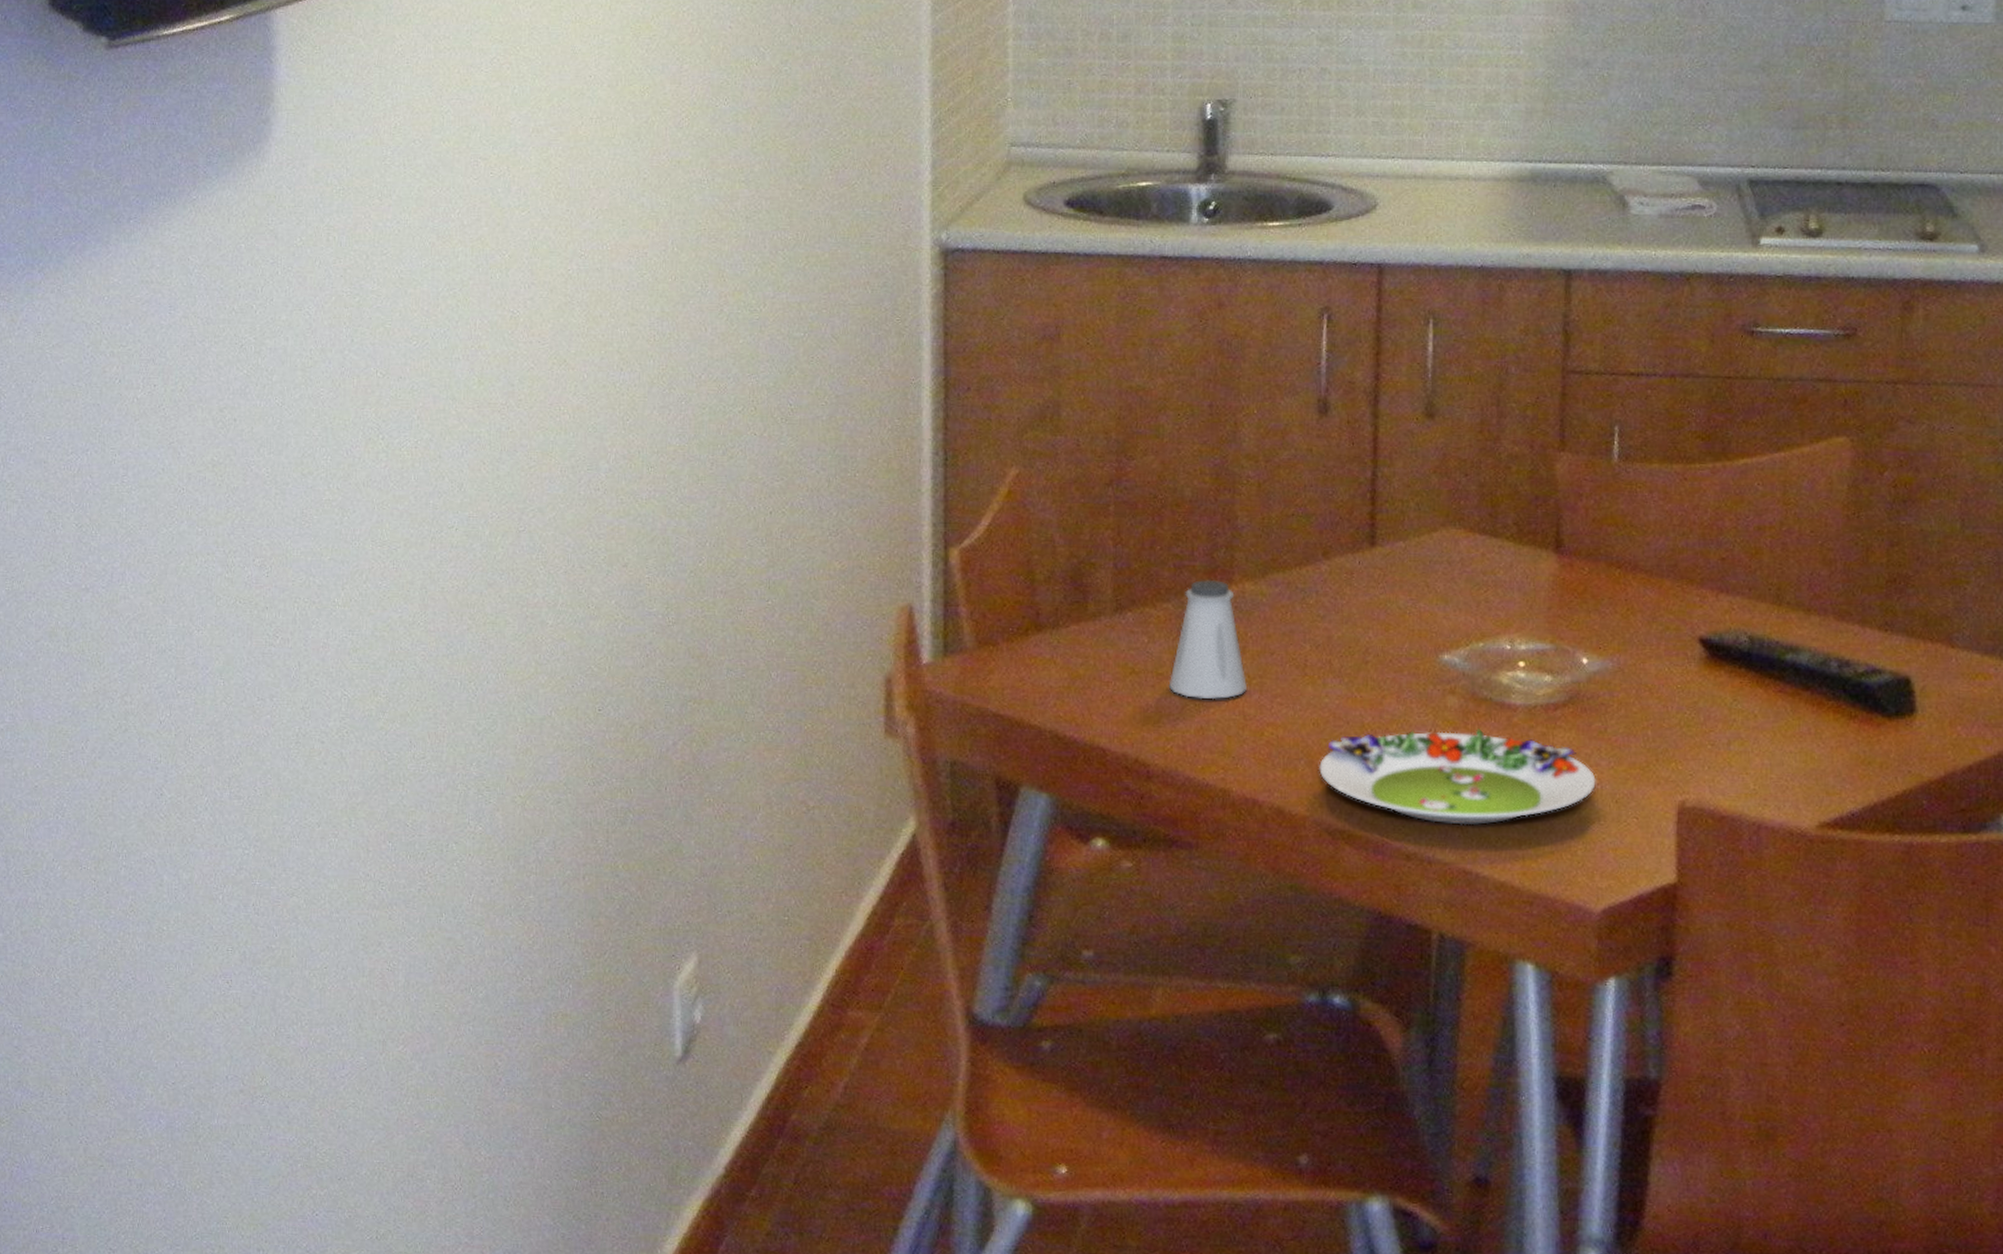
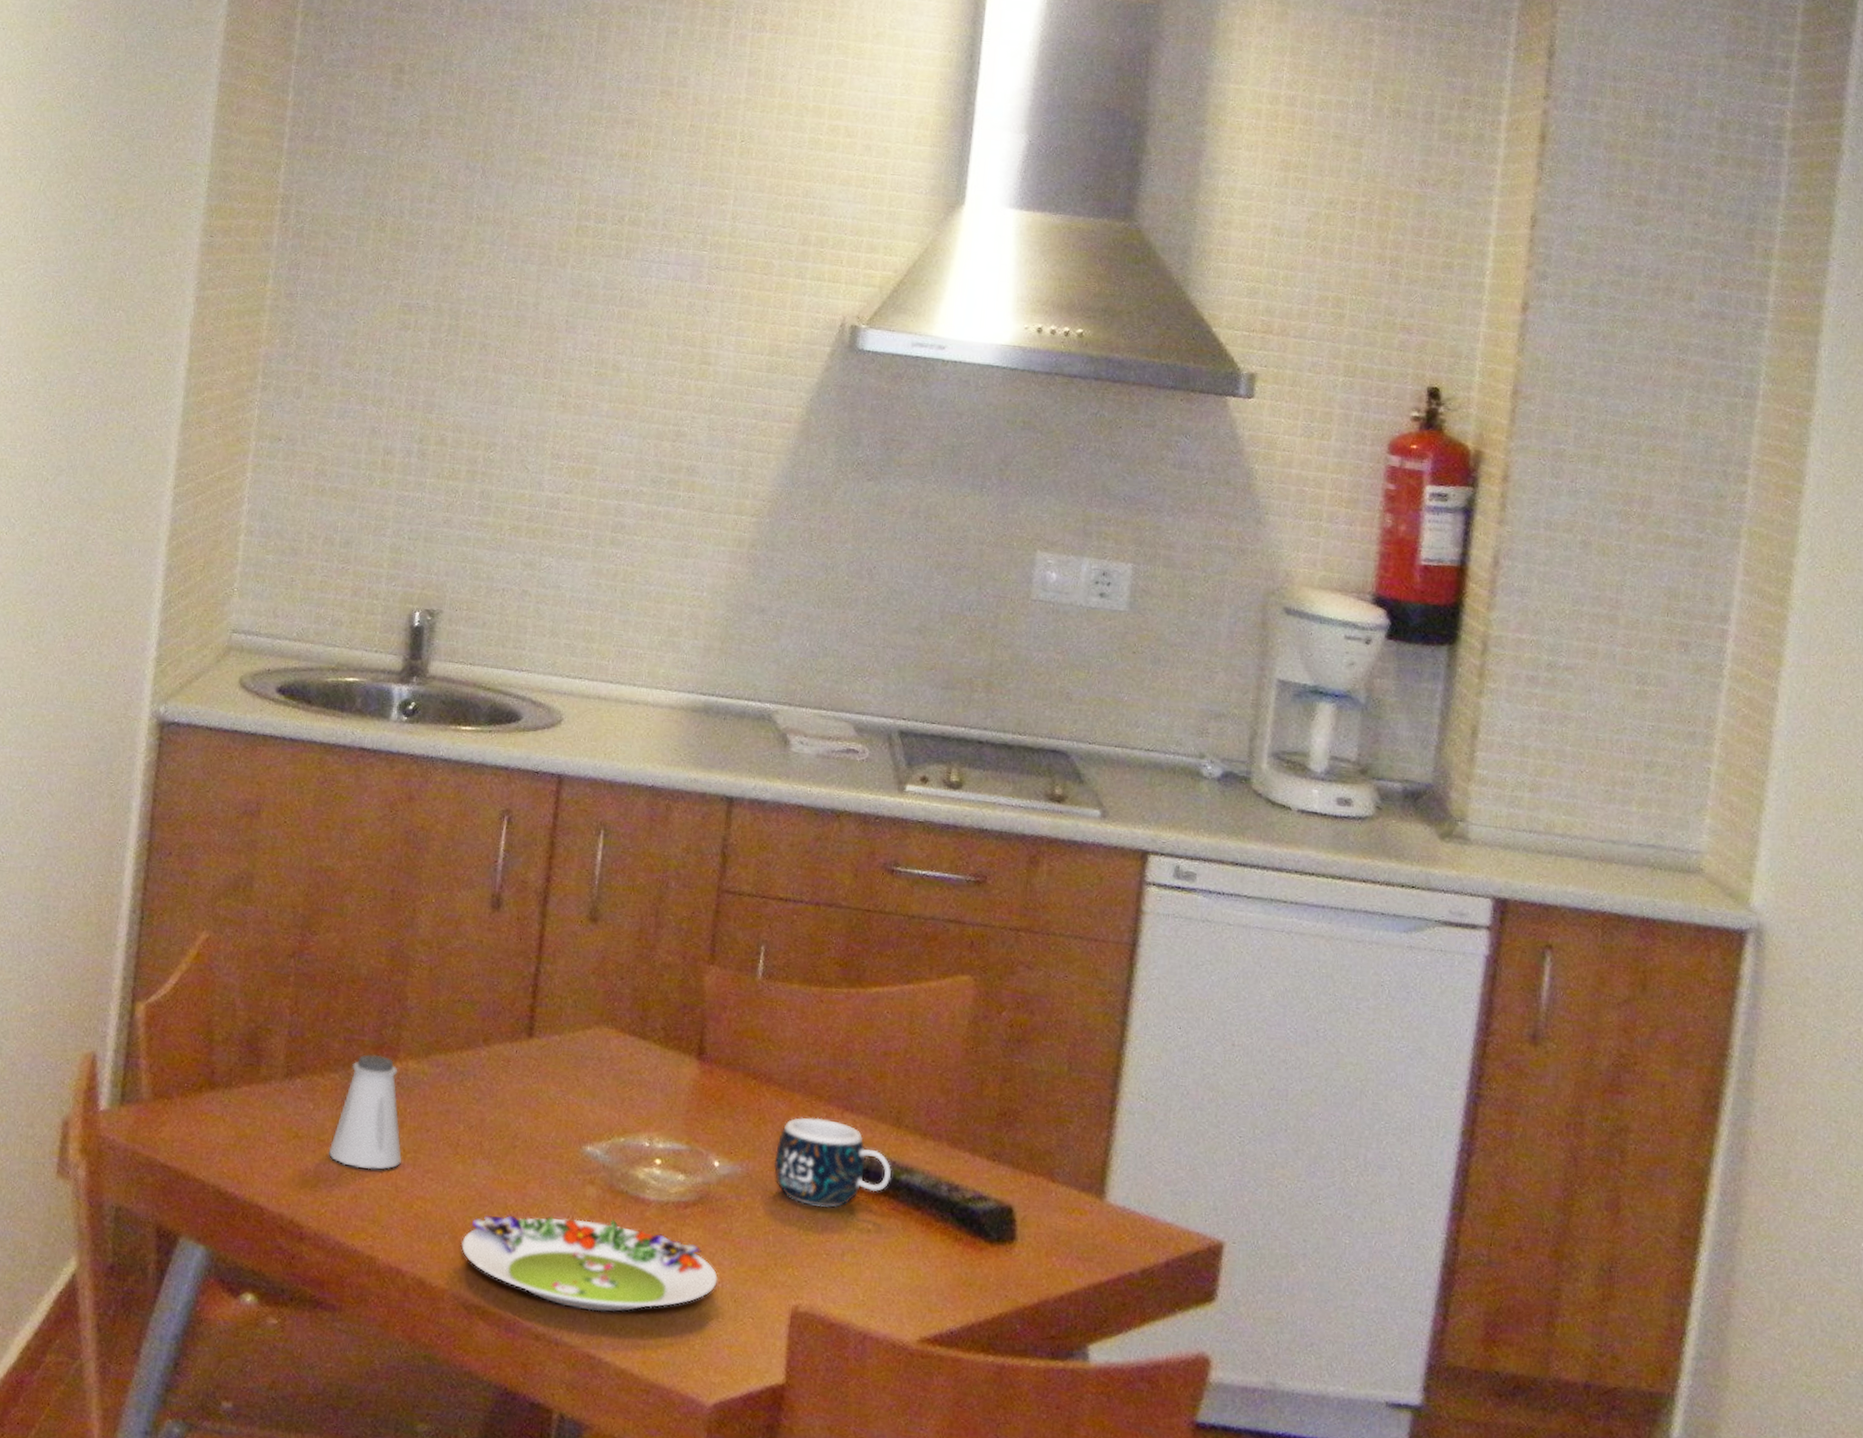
mug: none [1647,602,1776,697] -> present [773,1116,892,1208]

